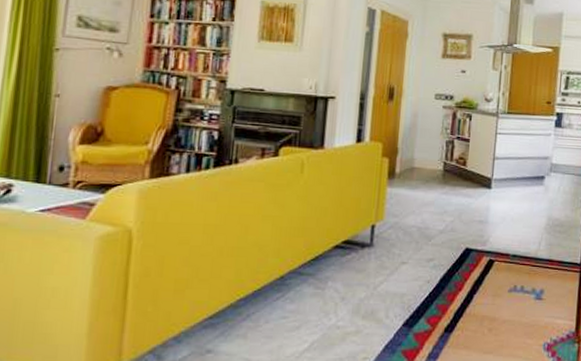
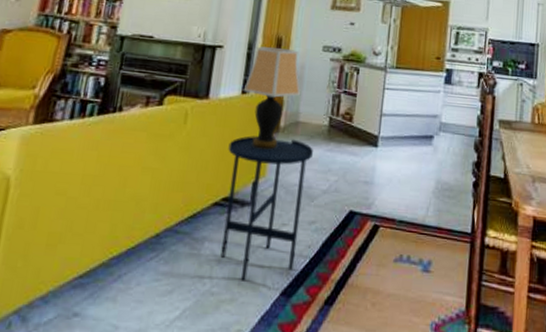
side table: none [344,182,429,315] -> present [220,135,313,281]
table lamp: none [357,96,415,195] -> present [243,46,301,150]

